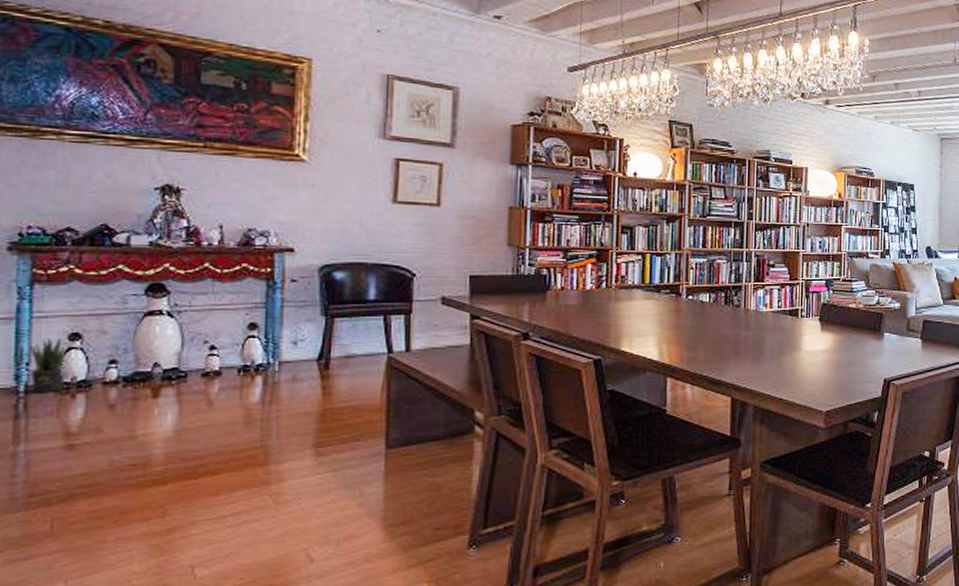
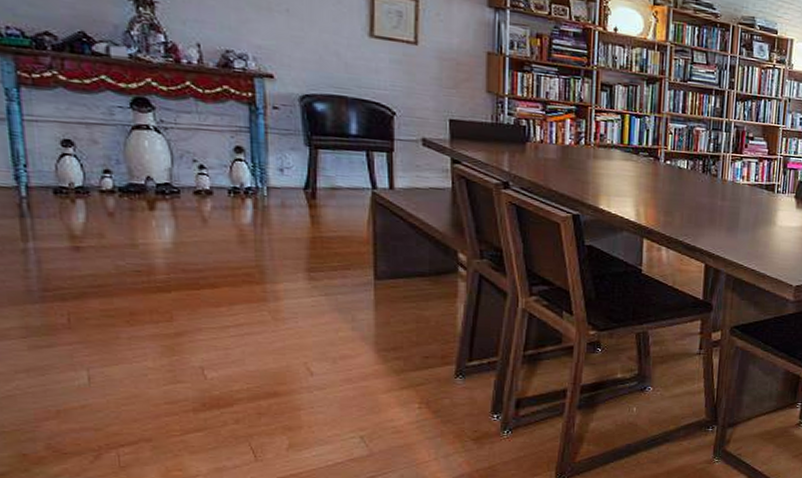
potted plant: present [30,338,68,394] -> none [26,142,64,196]

